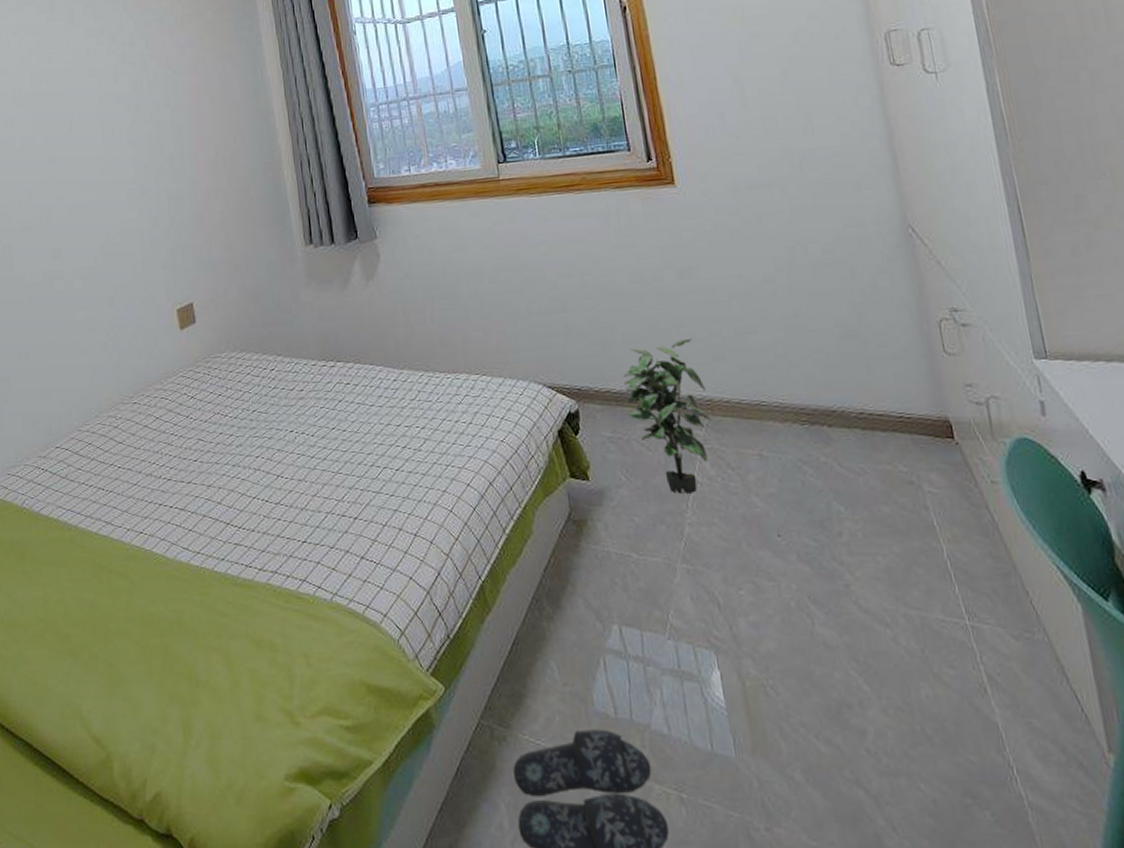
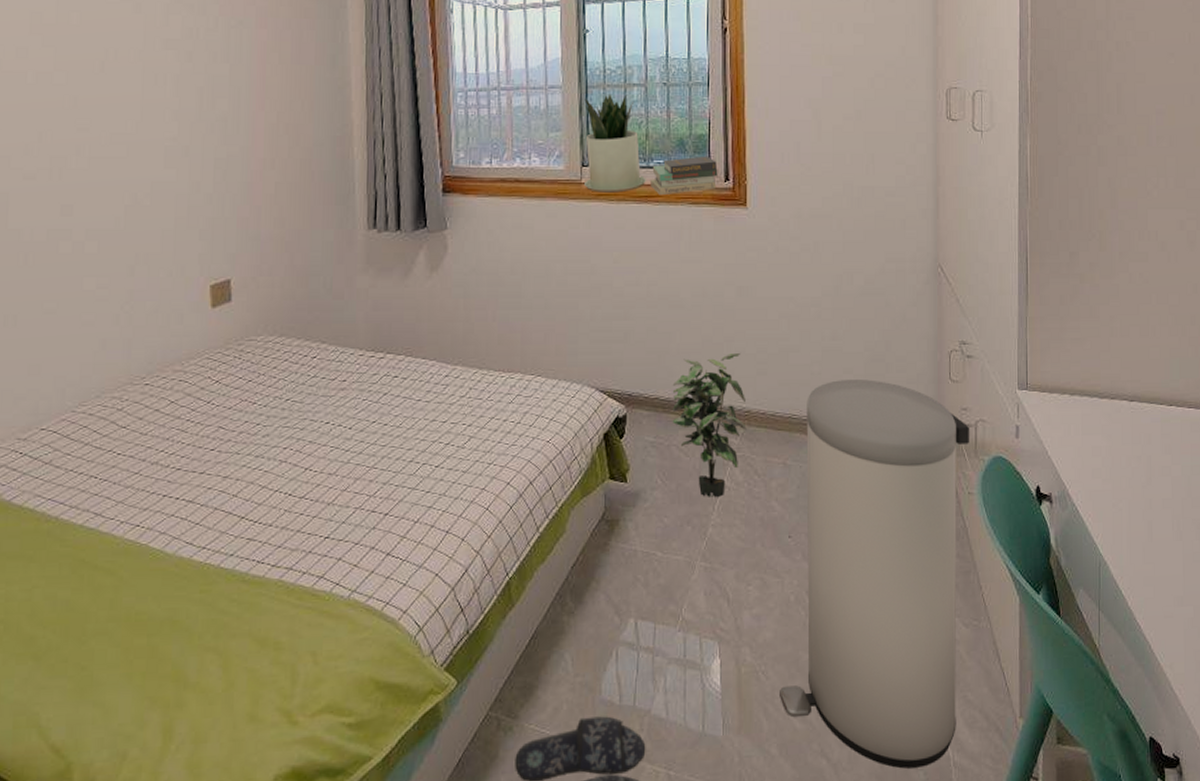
planter: none [491,87,565,188] -> present [584,94,646,193]
books: none [568,137,640,184] -> present [649,156,718,196]
pedal bin: none [774,358,1025,806] -> present [780,379,970,769]

